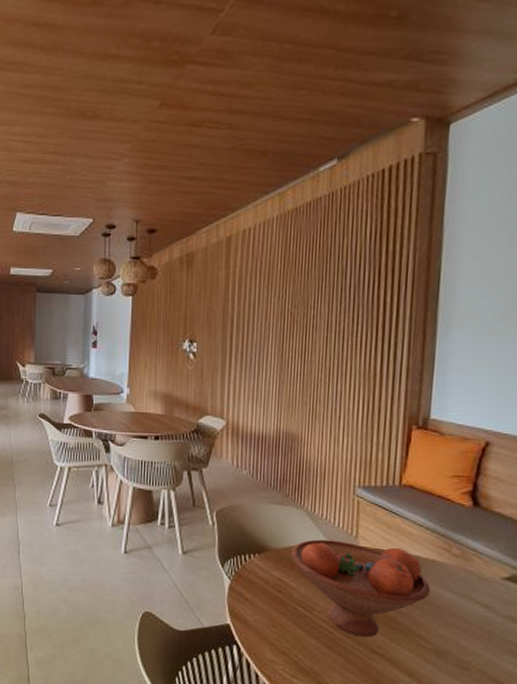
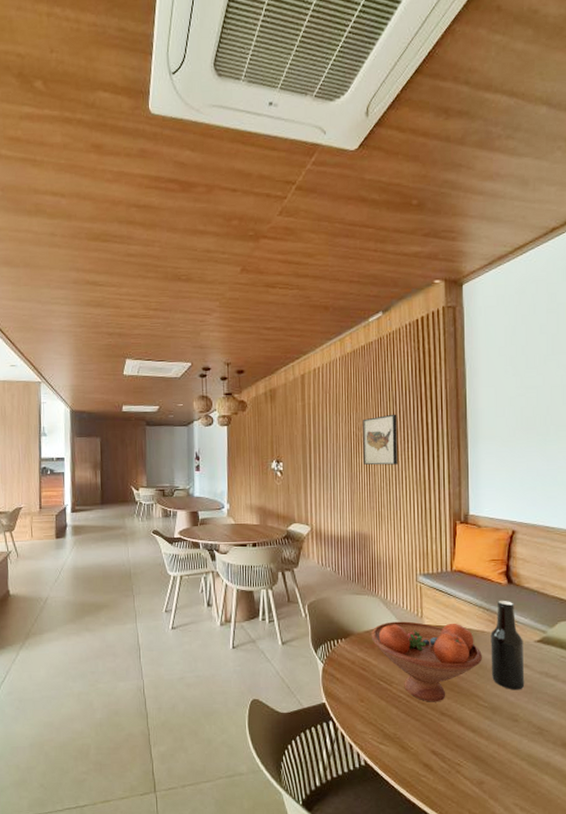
wall art: none [298,289,346,352] -> present [363,414,398,466]
beer bottle: none [439,525,486,634] -> present [490,600,525,690]

